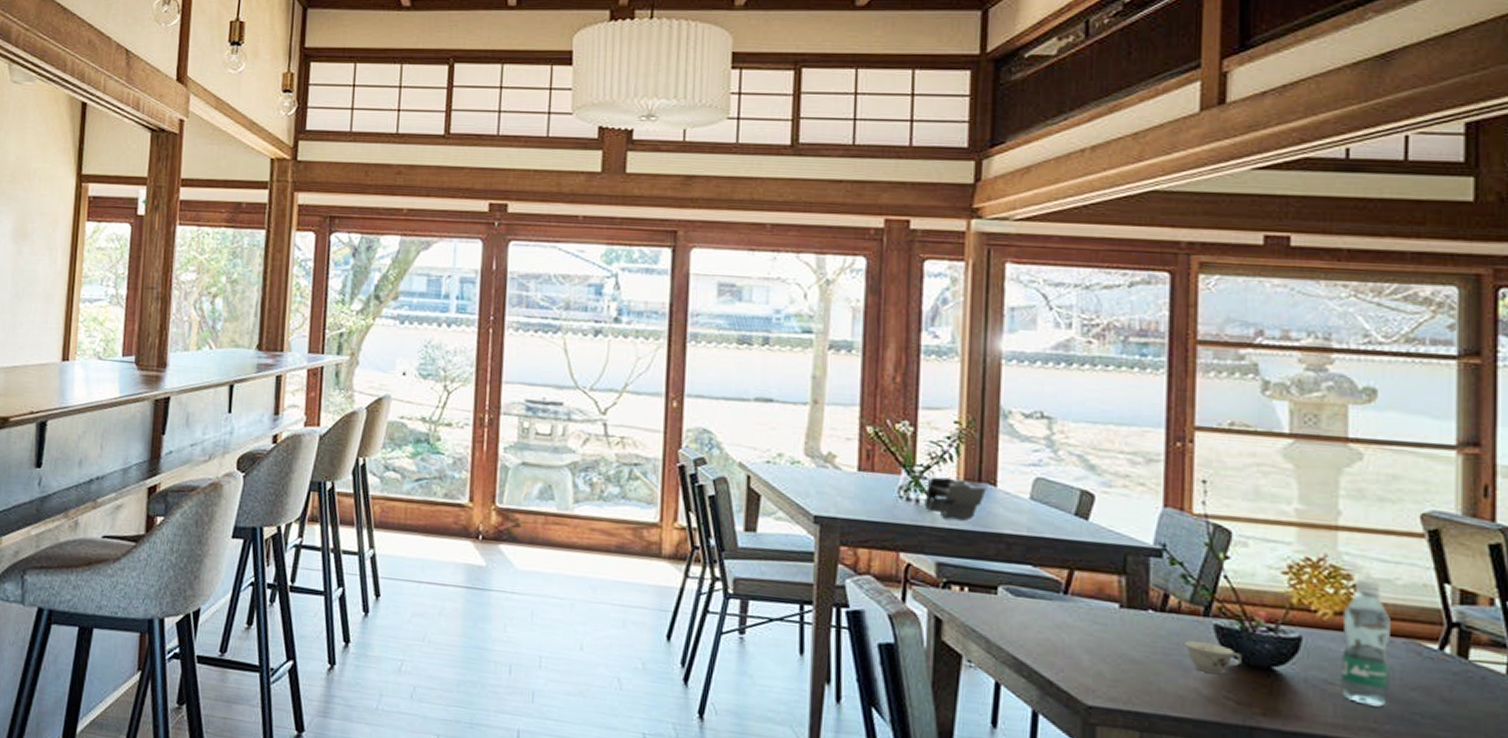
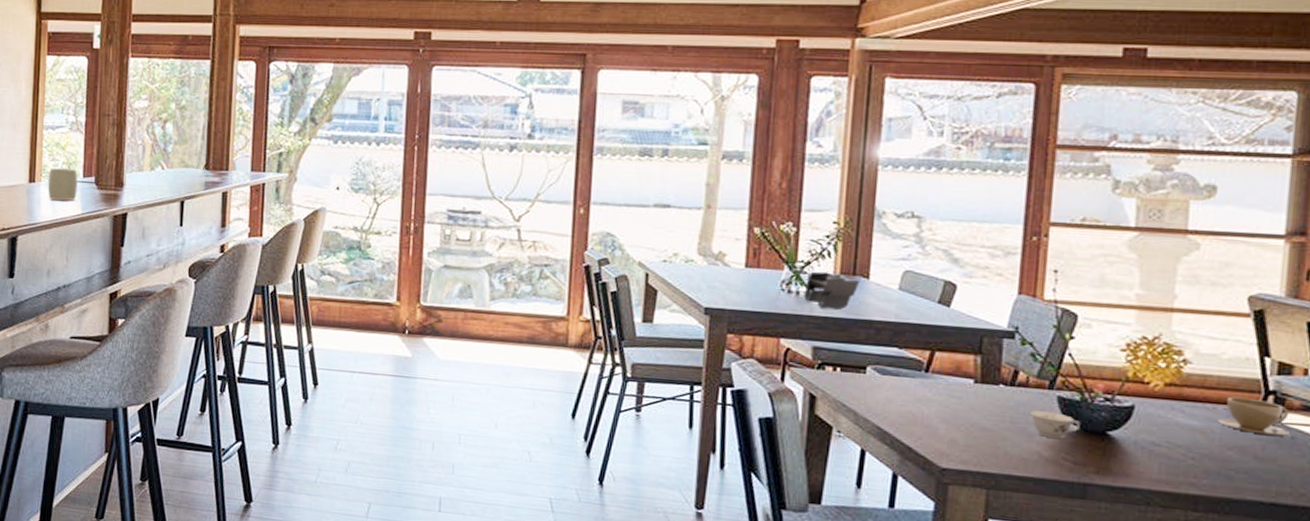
mug: none [82,345,116,382] -> present [47,168,78,201]
bottle: present [1341,578,1390,707] -> none [1166,354,1215,464]
teacup: none [1396,628,1480,676] -> present [1217,396,1291,437]

